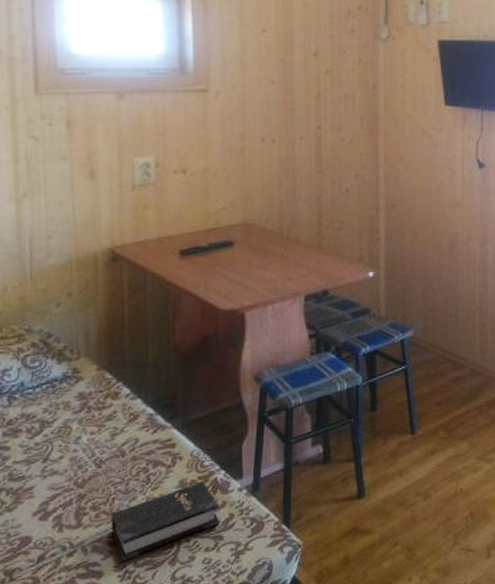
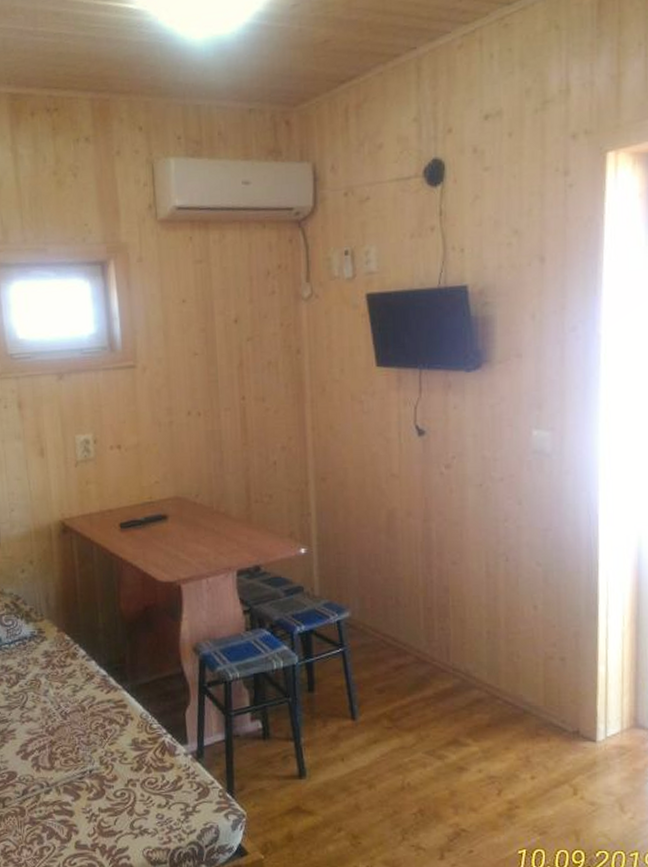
hardback book: present [111,481,220,561] -> none [77,743,170,805]

